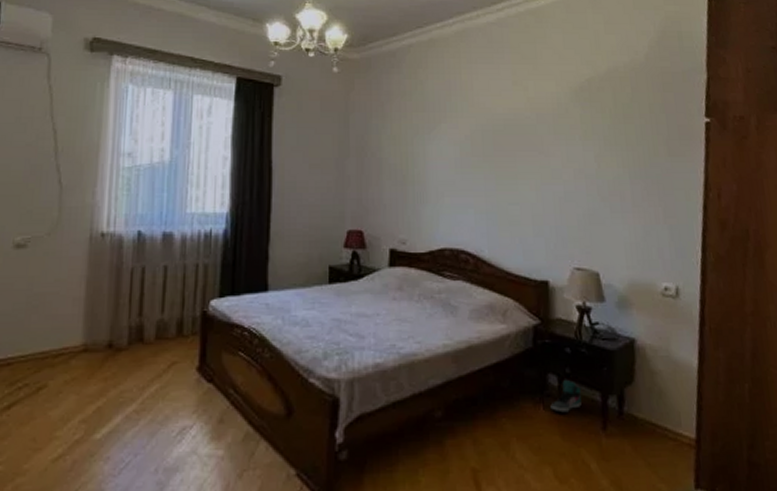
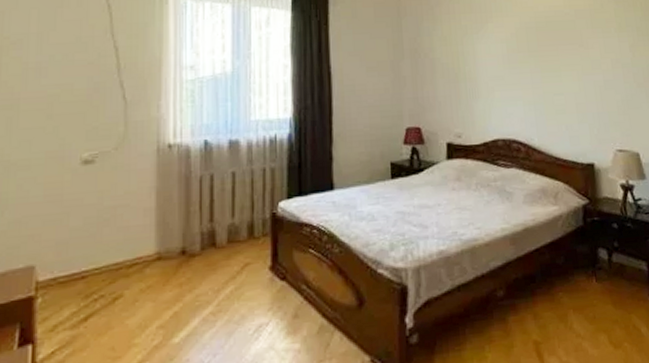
sneaker: present [550,379,582,413] -> none [602,252,630,284]

